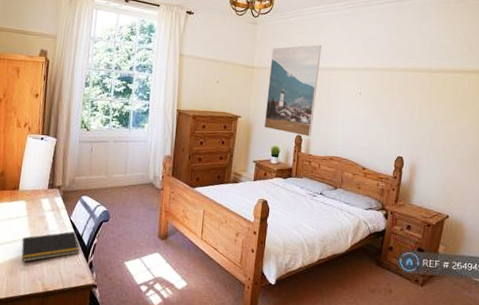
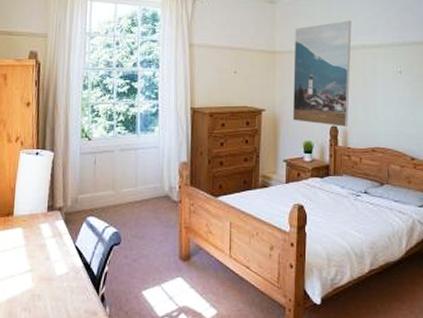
notepad: present [21,231,79,262] -> none [20,259,88,301]

